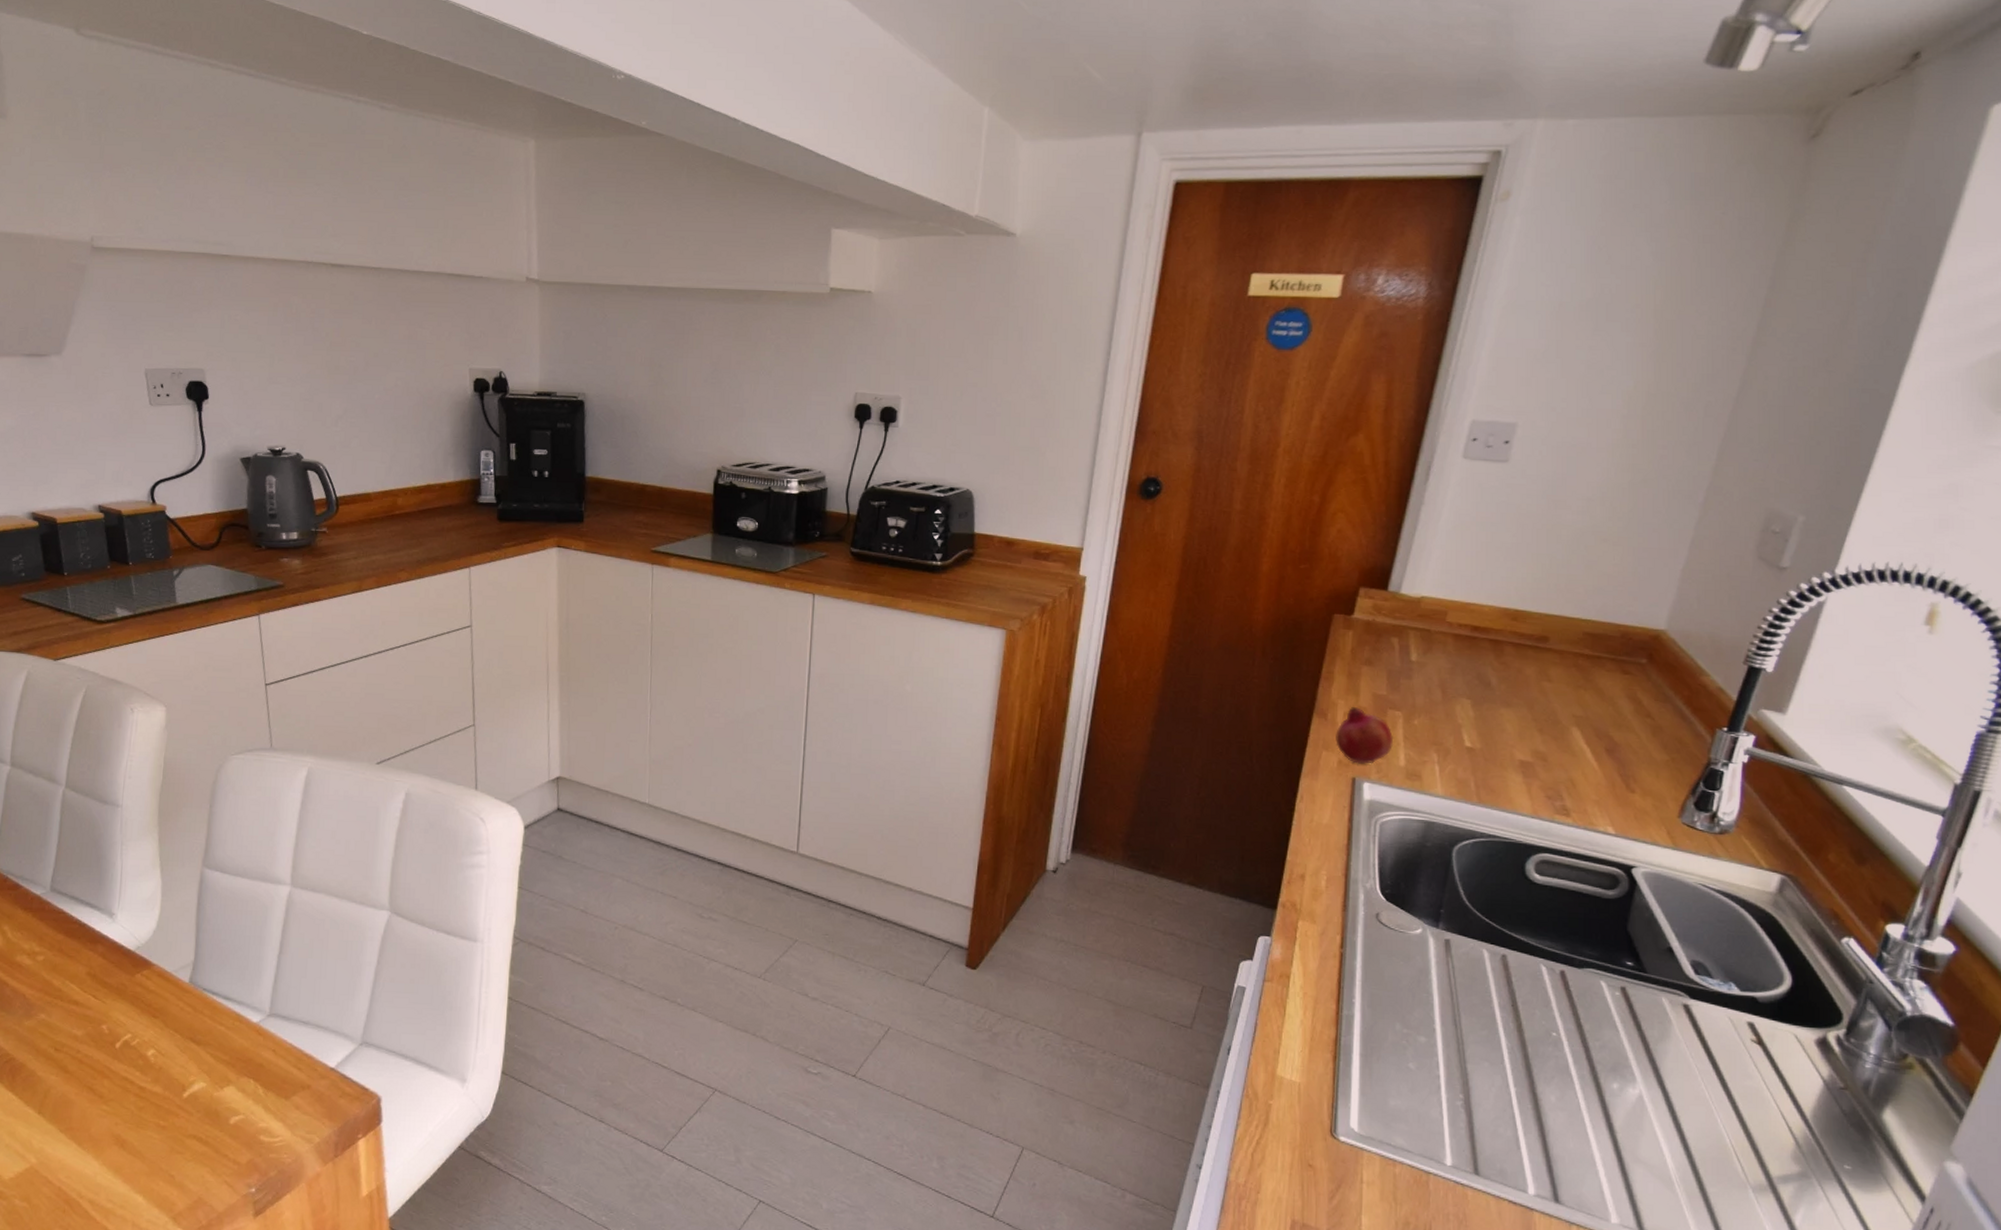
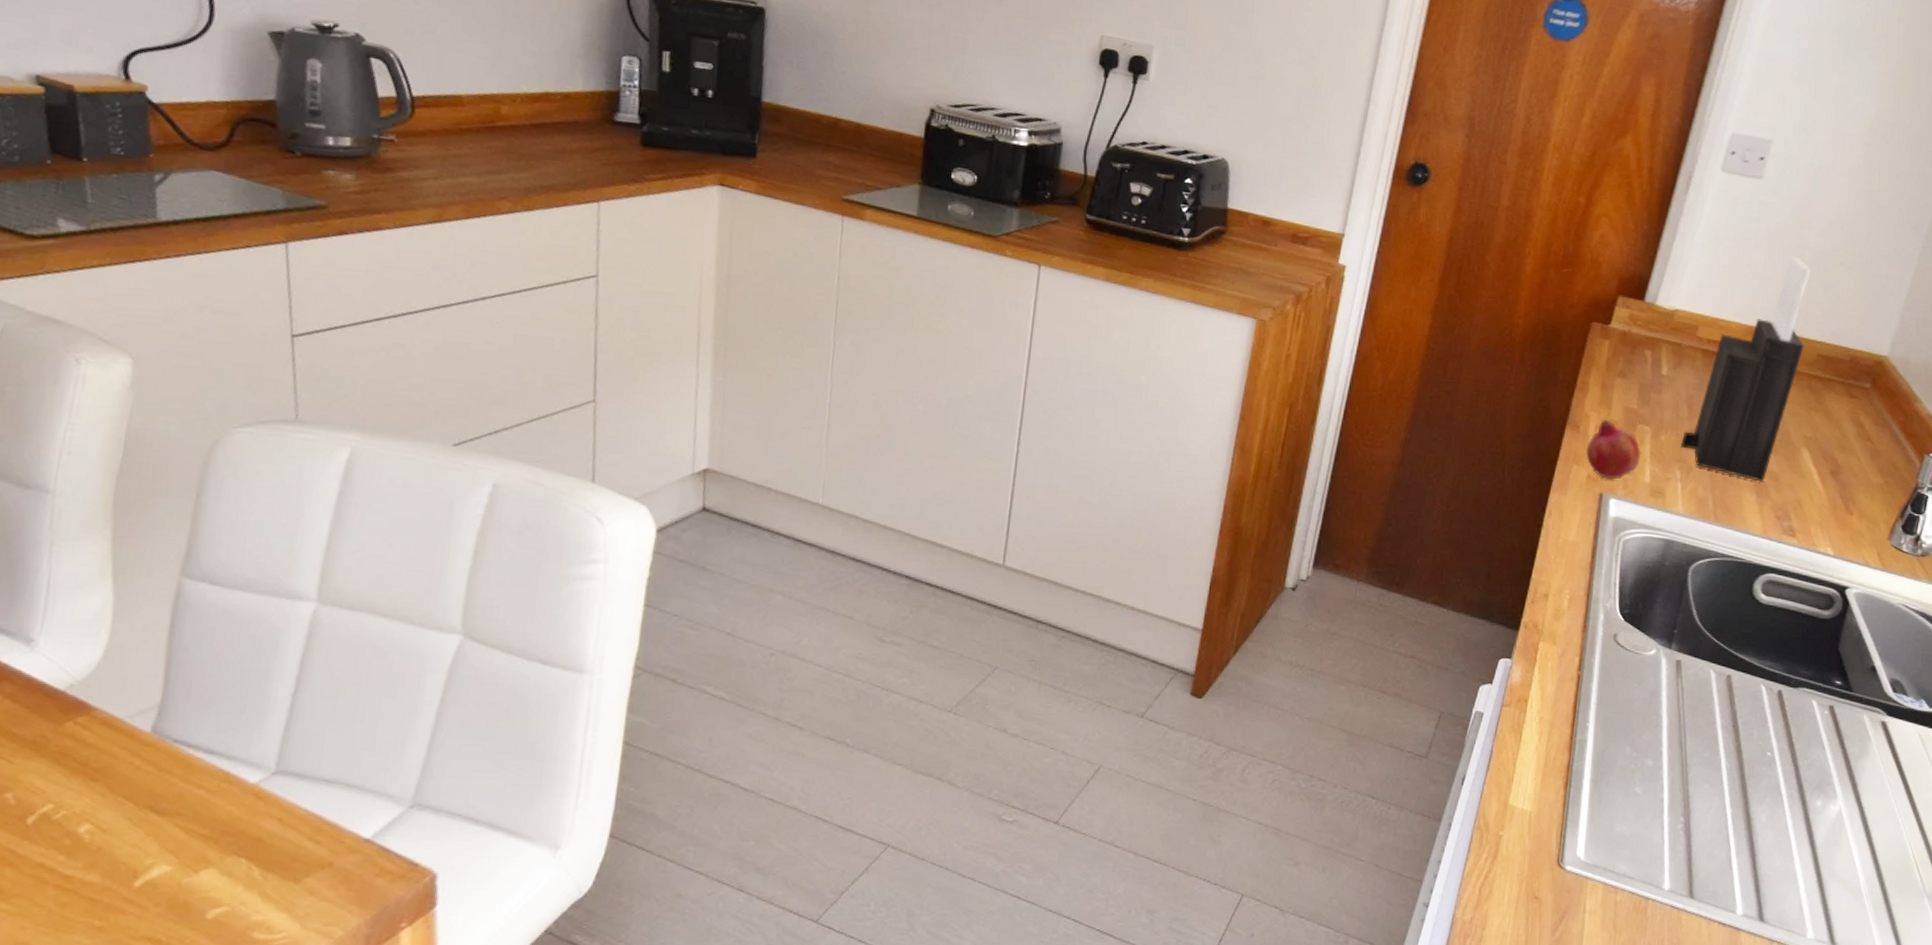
knife block: none [1436,536,1569,762] -> present [1681,256,1811,482]

